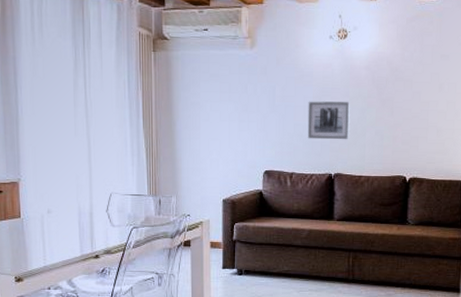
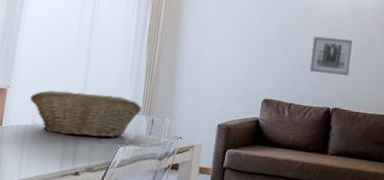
fruit basket: none [42,179,147,222] -> present [30,90,142,138]

